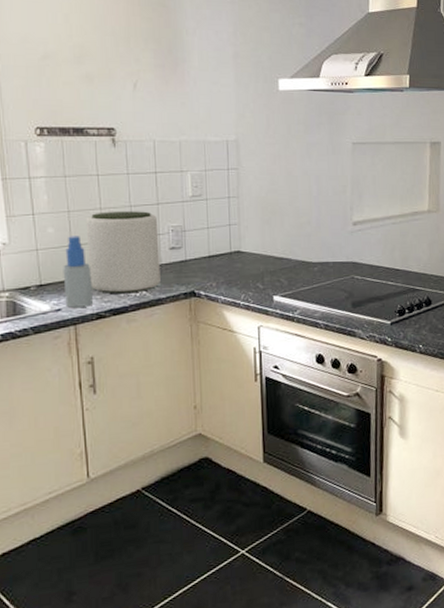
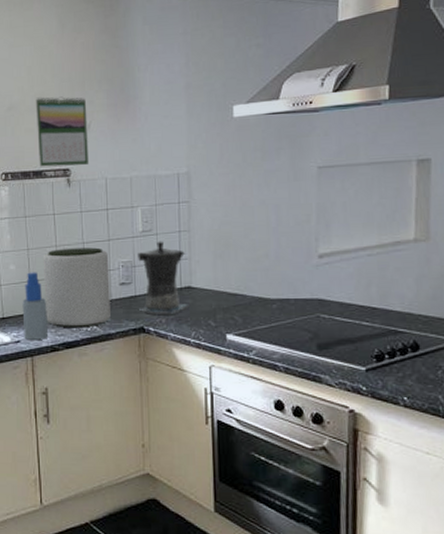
calendar: none [75,48,135,125] -> present [35,96,88,167]
coffee maker: none [188,206,238,279] -> present [138,241,188,316]

